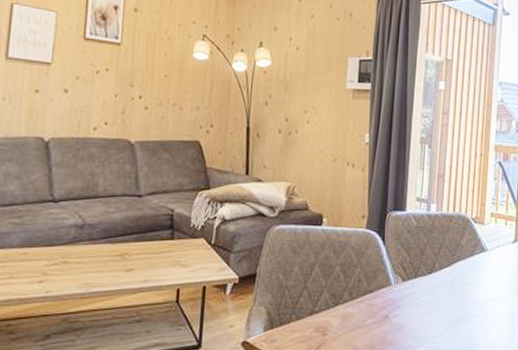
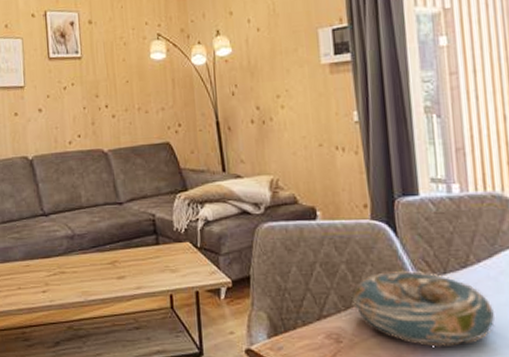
decorative bowl: none [341,273,446,338] -> present [353,270,495,346]

